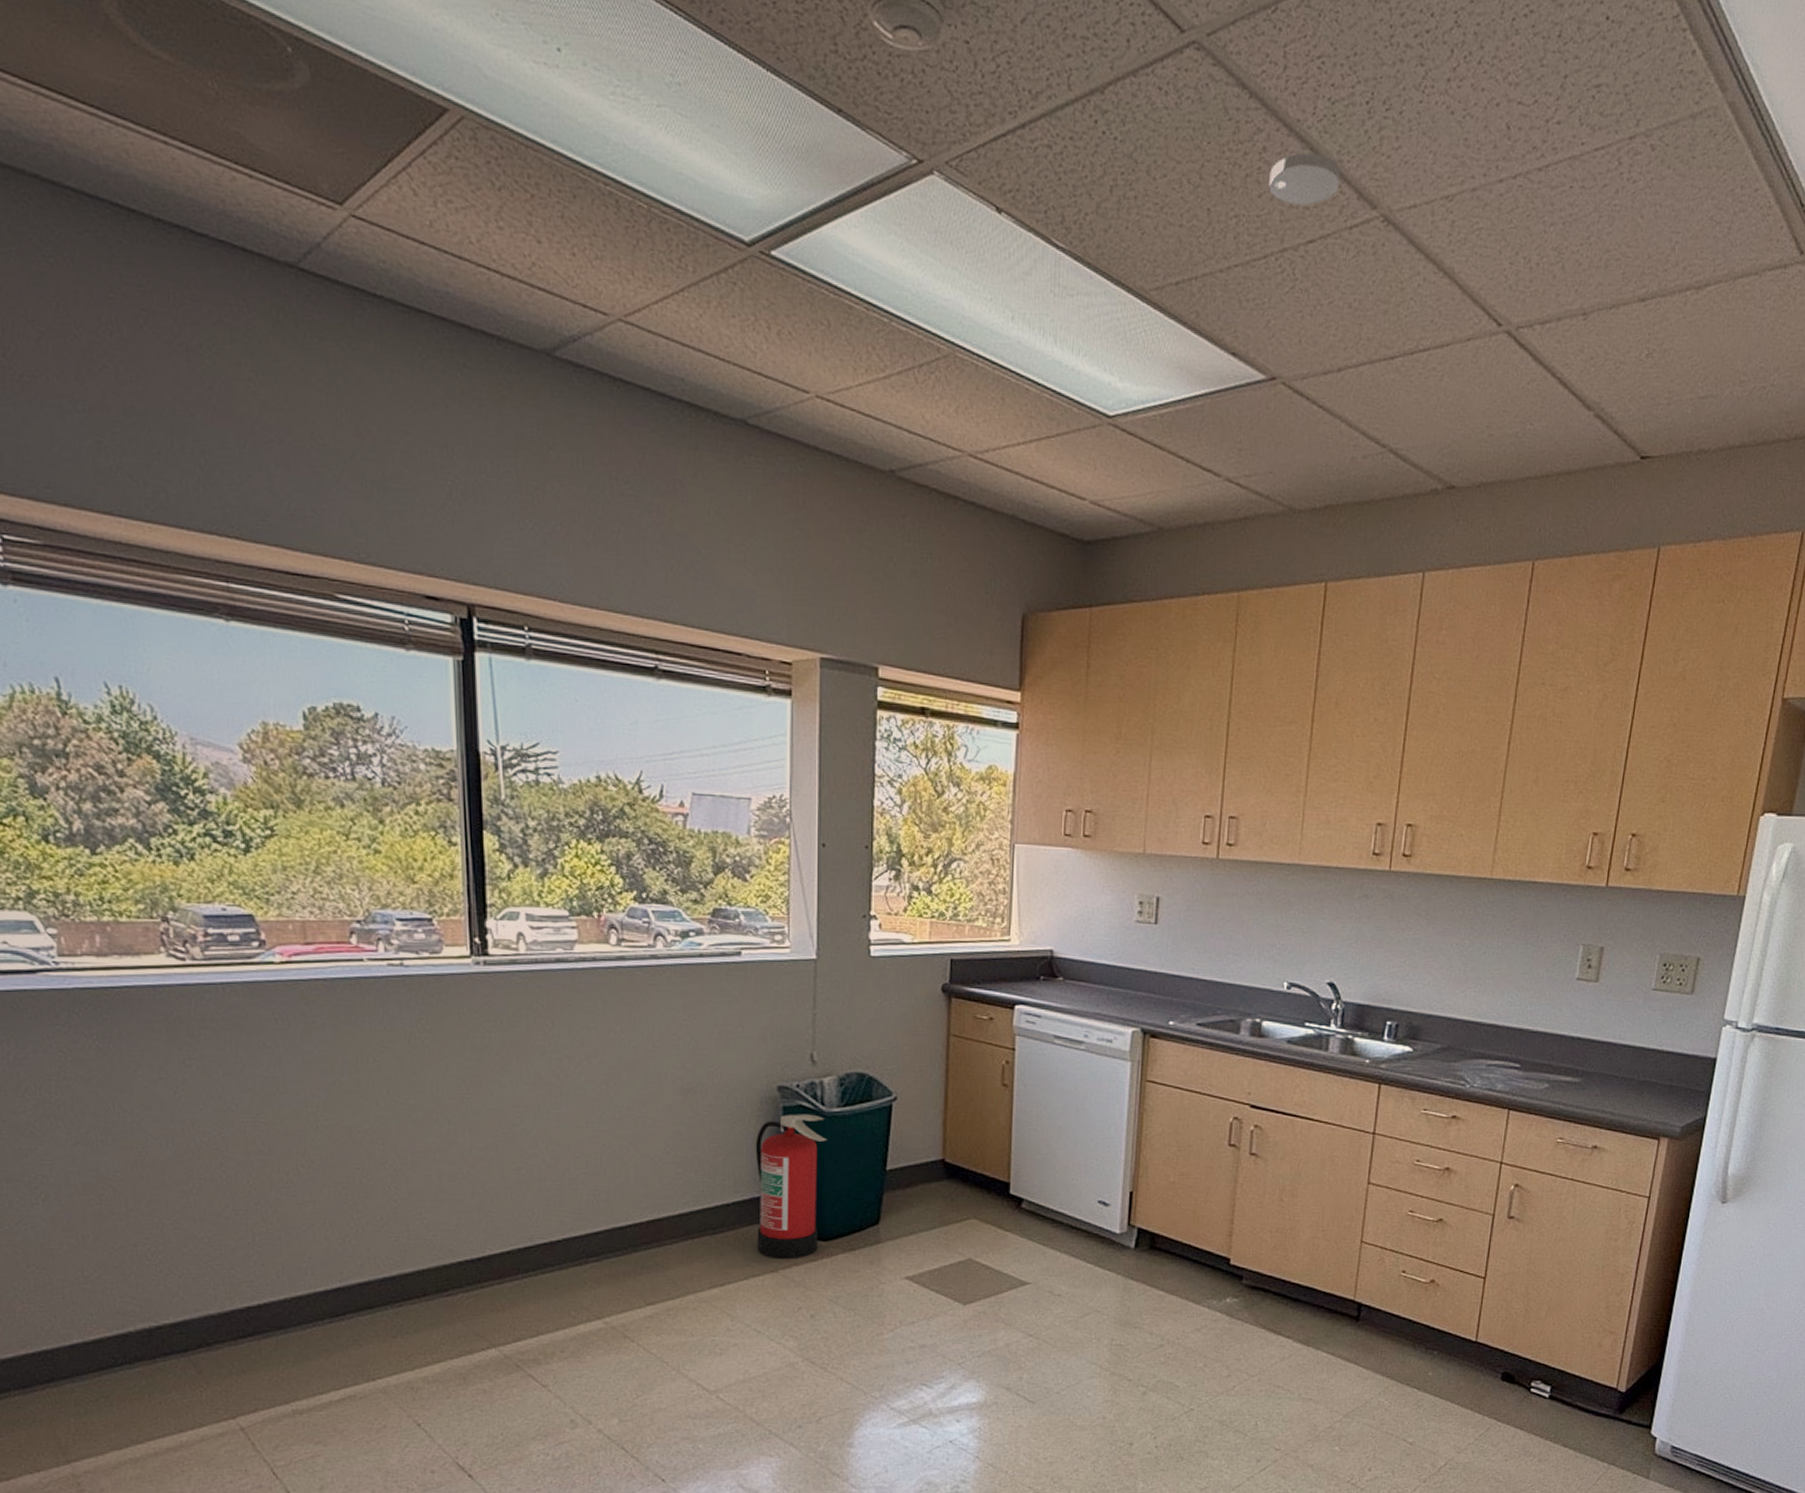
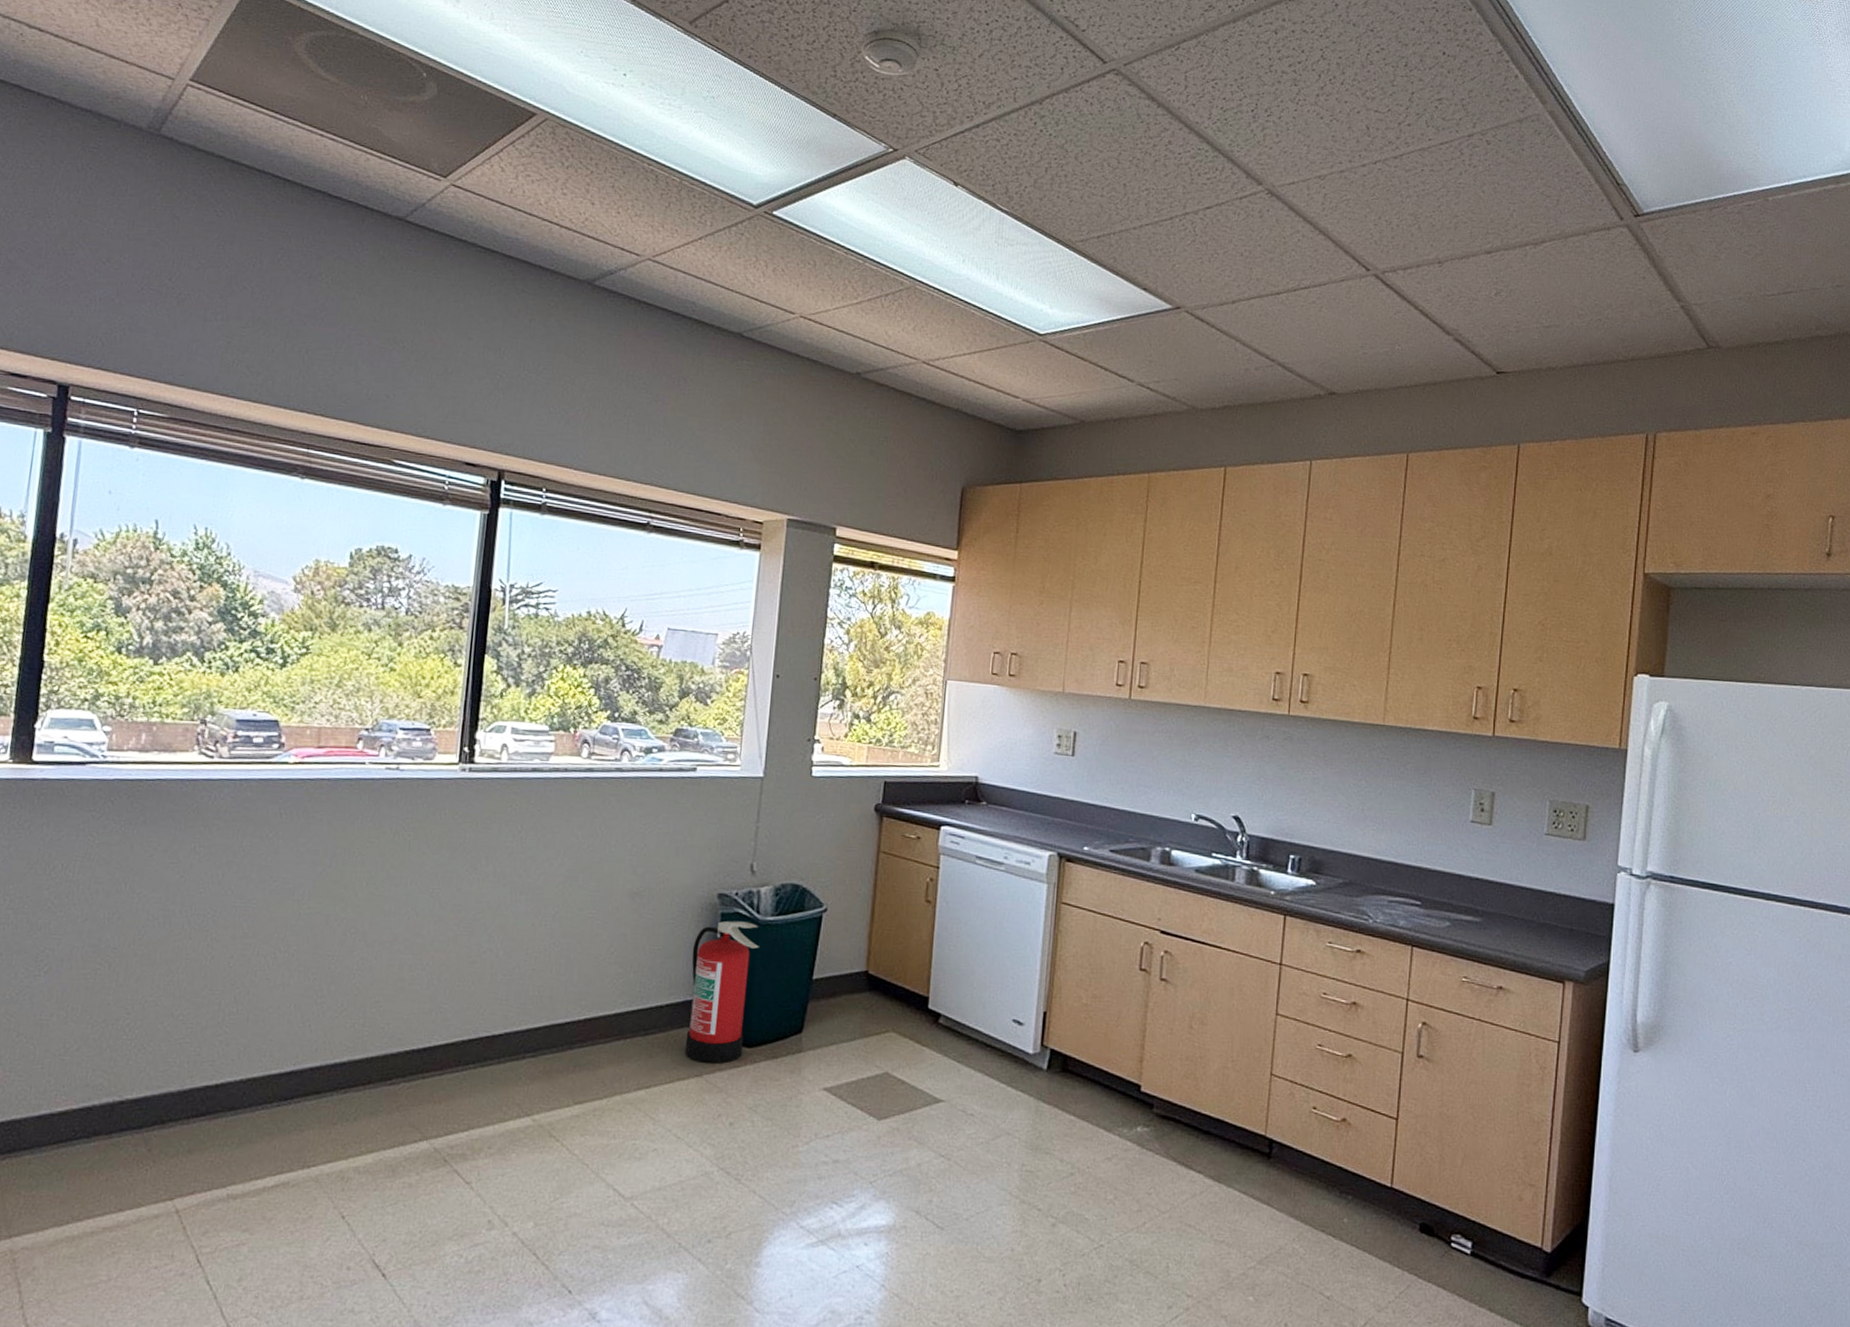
smoke detector: present [1269,153,1340,206] -> none [1173,145,1232,182]

